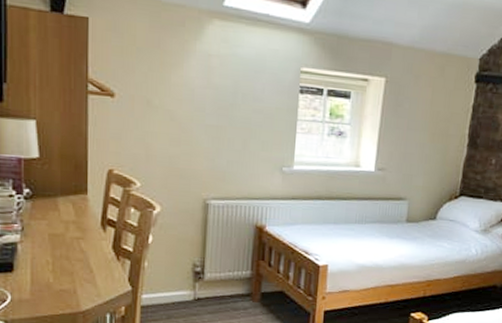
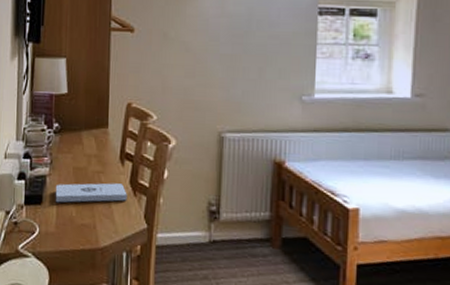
notepad: none [28,248,110,270] -> present [55,183,127,203]

